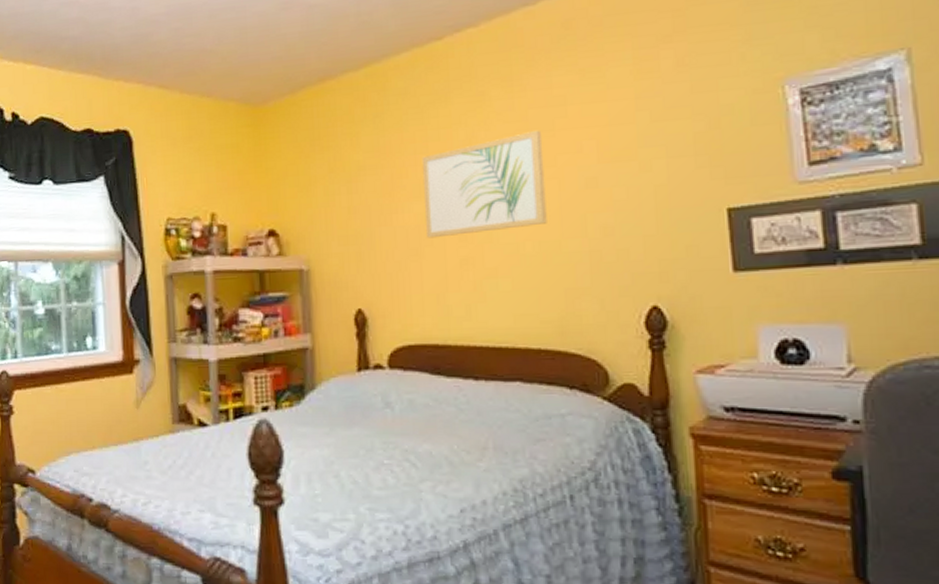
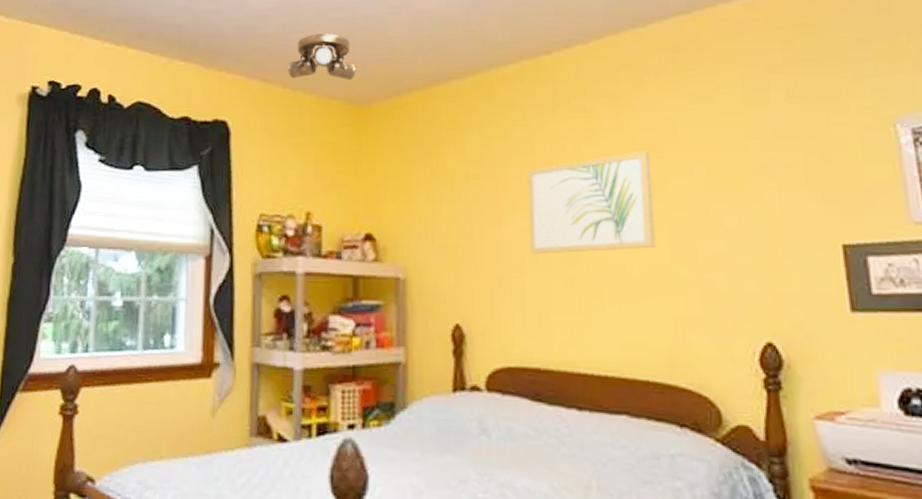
ceiling light: none [184,34,251,83] -> present [288,33,356,81]

